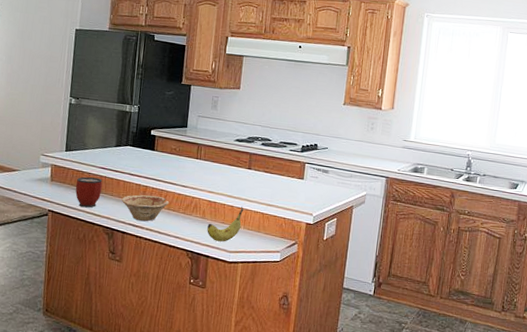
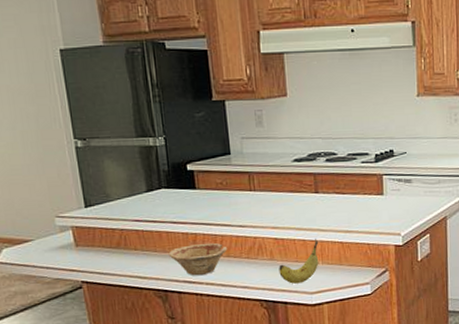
mug: present [75,177,103,208] -> none [108,233,142,272]

